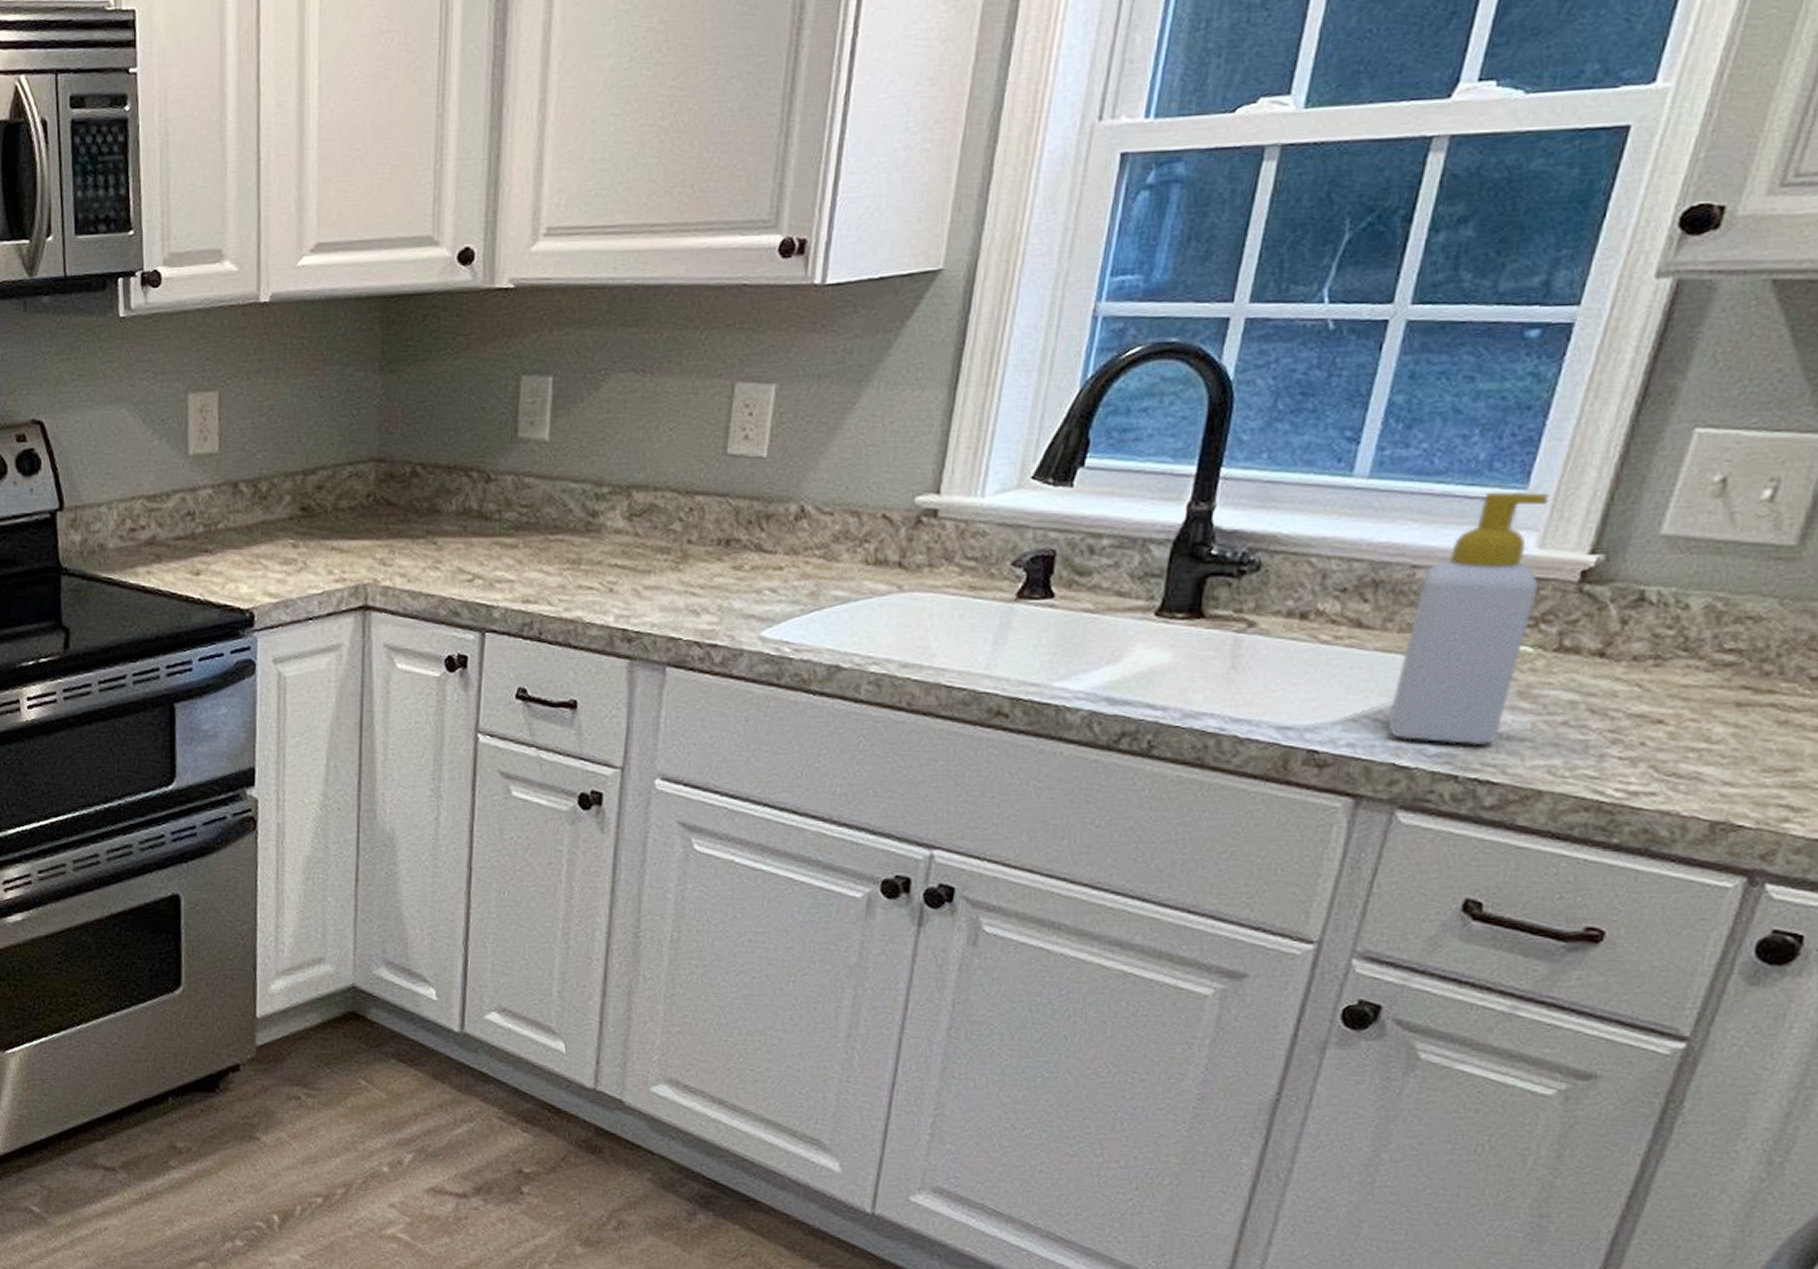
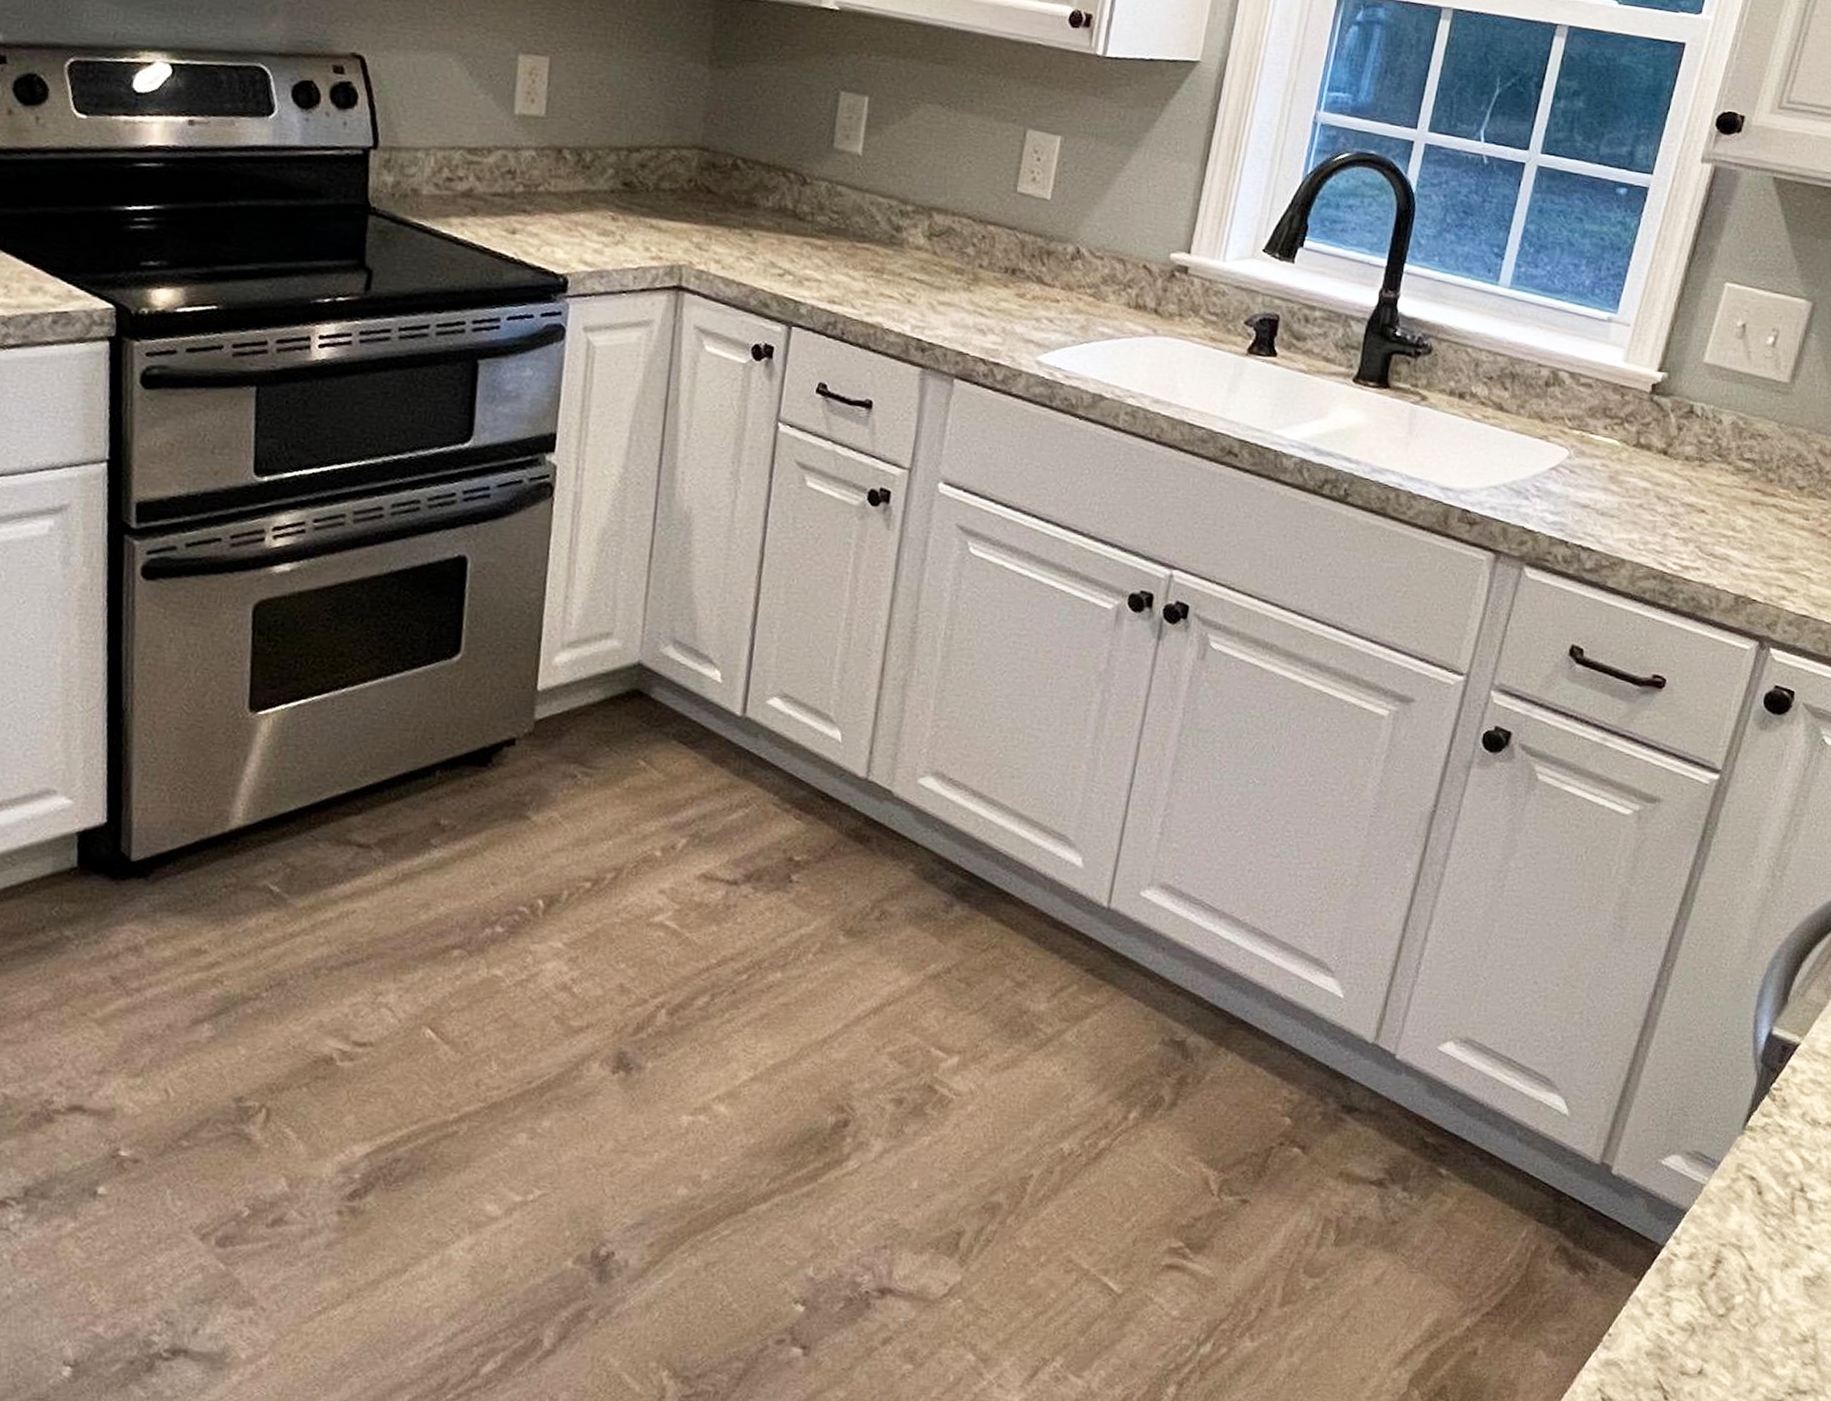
soap bottle: present [1388,491,1549,746] -> none [1520,312,1632,518]

